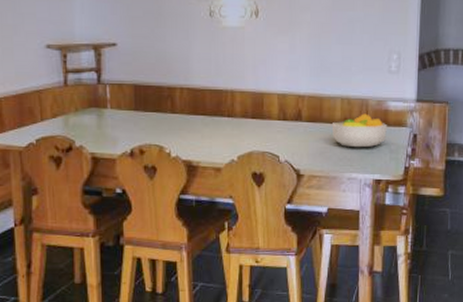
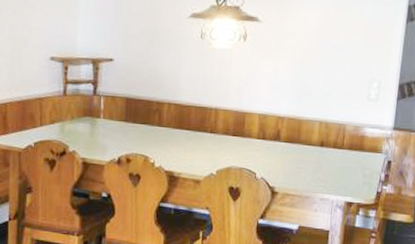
fruit bowl: present [331,113,388,148] -> none [308,138,364,170]

